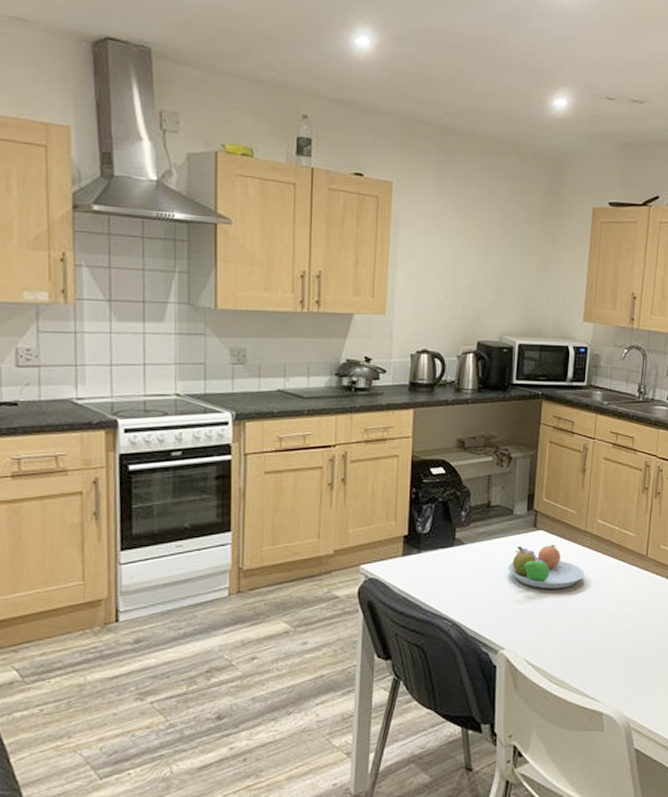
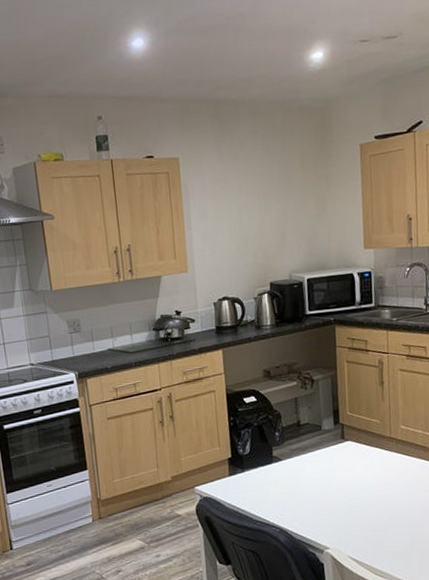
fruit bowl: present [508,545,585,589] -> none [323,453,395,493]

